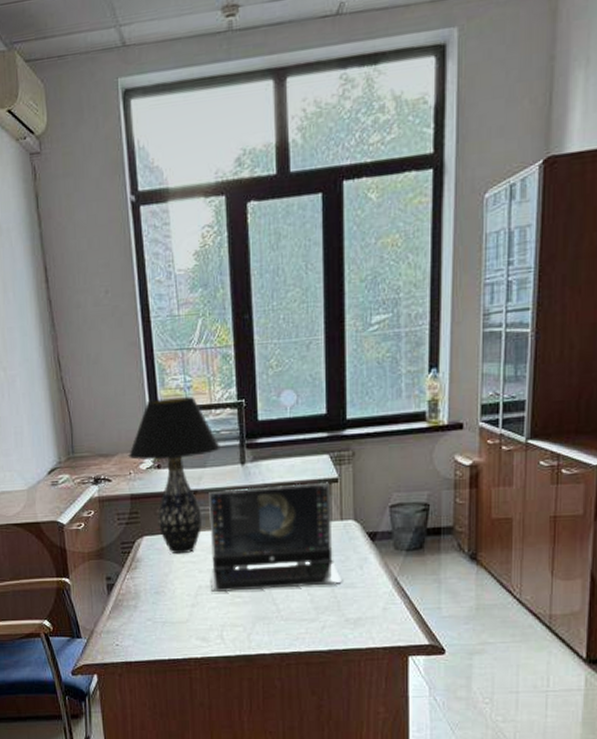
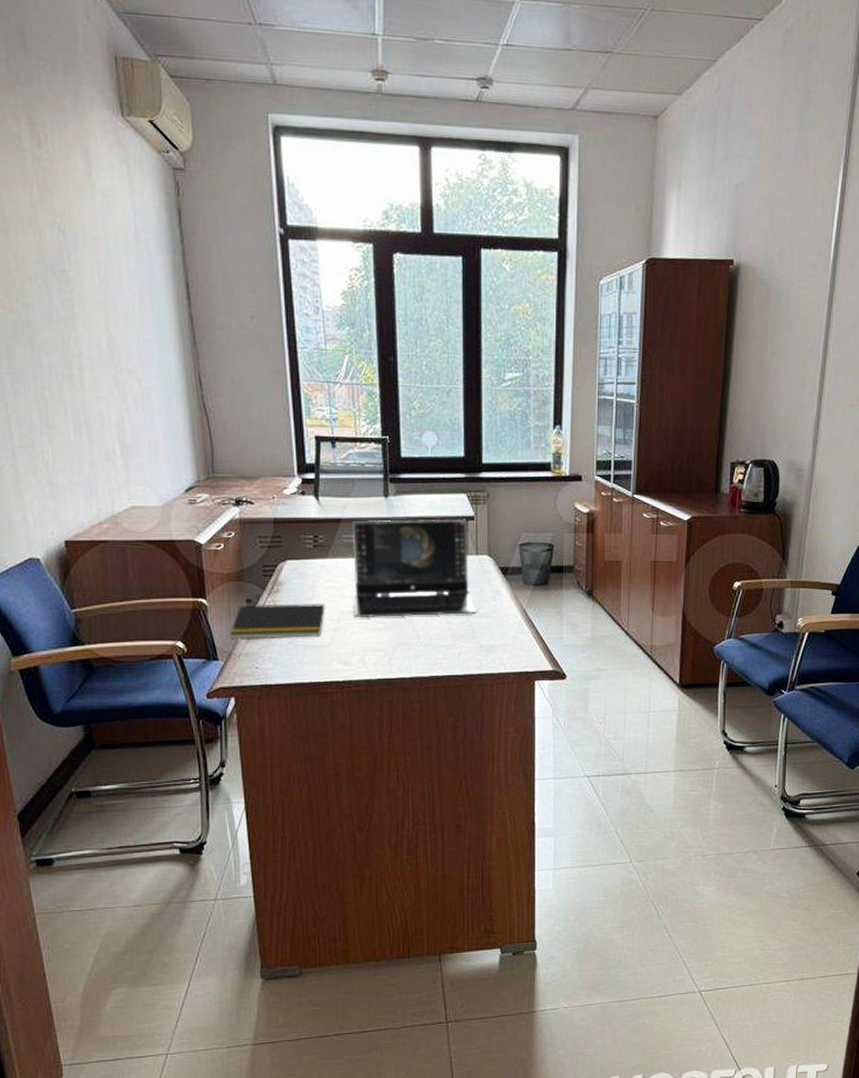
notepad: none [91,579,183,617] -> present [230,604,325,640]
table lamp: present [129,397,222,555] -> none [272,427,366,580]

